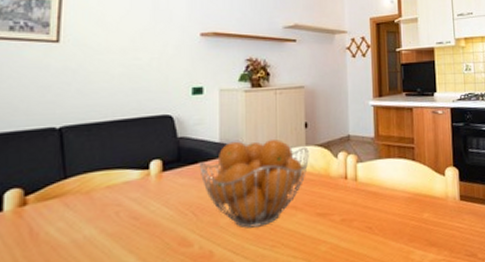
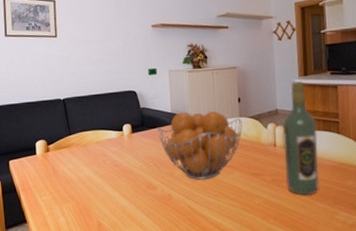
wine bottle: none [356,102,394,235] -> present [283,80,320,196]

